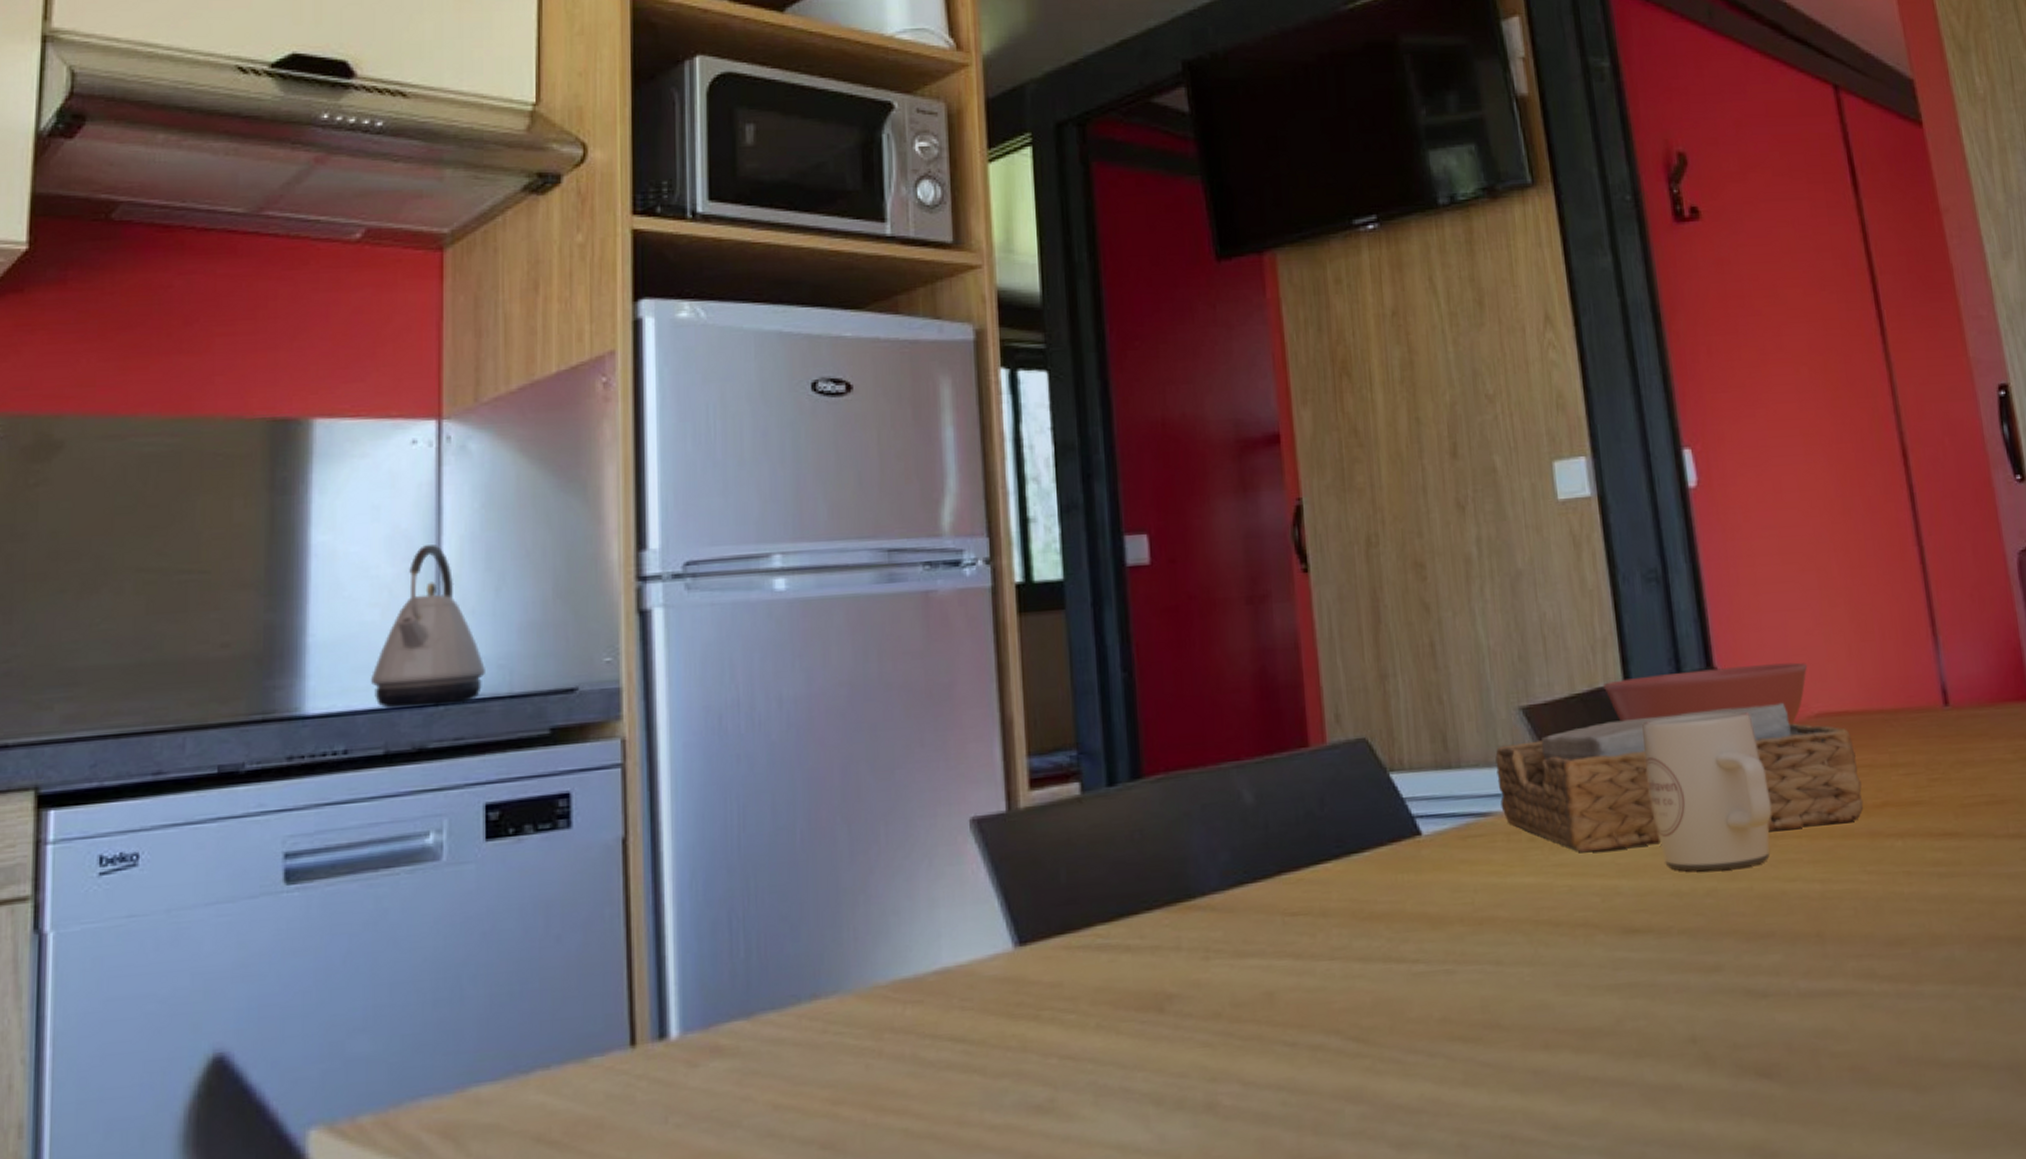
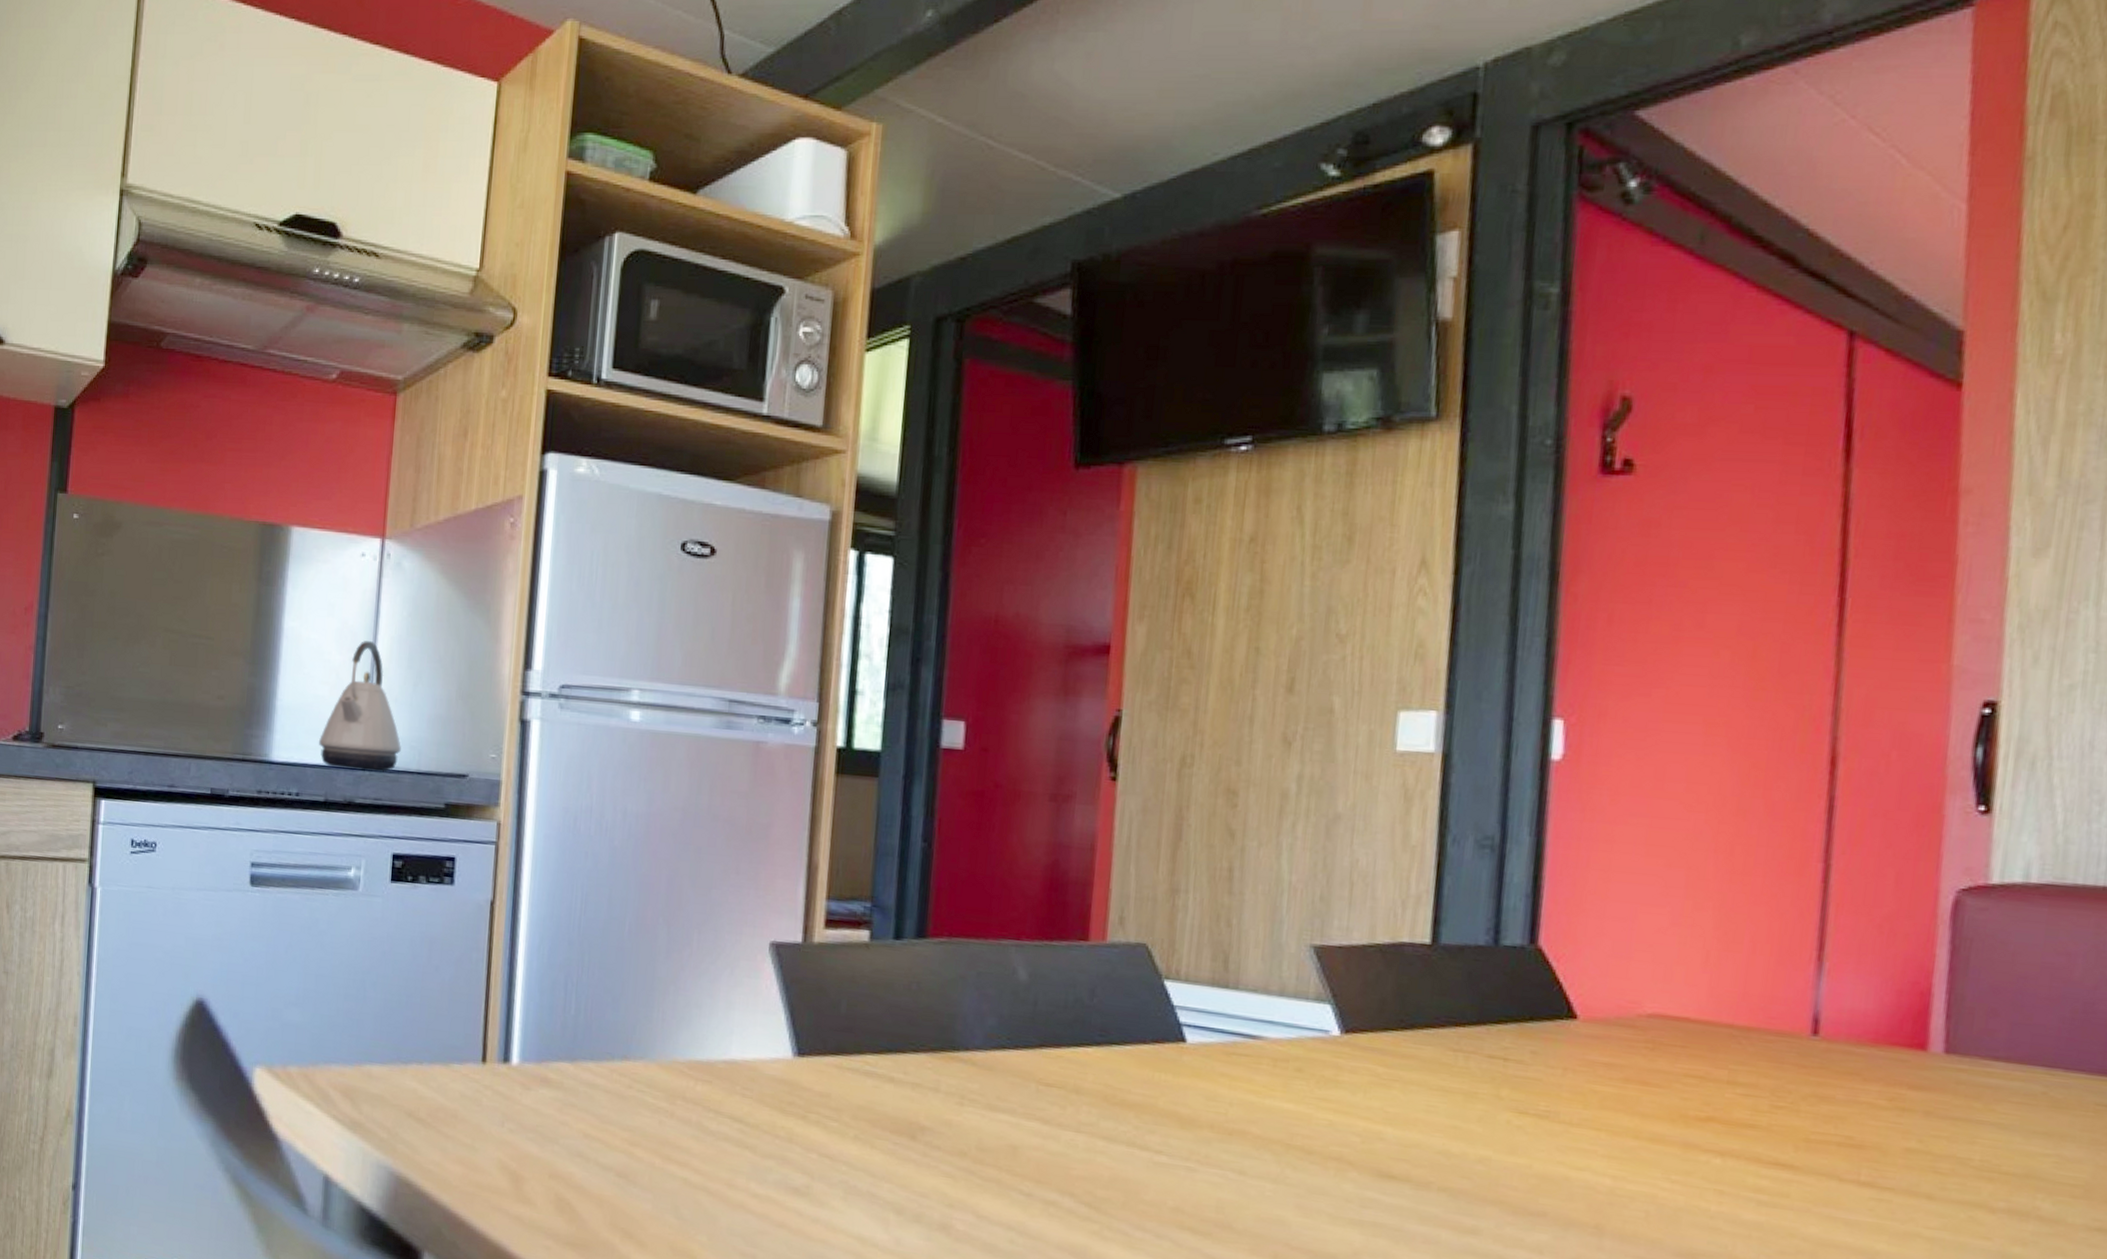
napkin holder: present [1495,702,1864,853] -> none [1272,976,1687,1128]
bowl: present [1602,662,1808,725] -> none [1407,938,1652,1019]
mug: present [1642,711,1772,871] -> none [1434,984,1574,1146]

